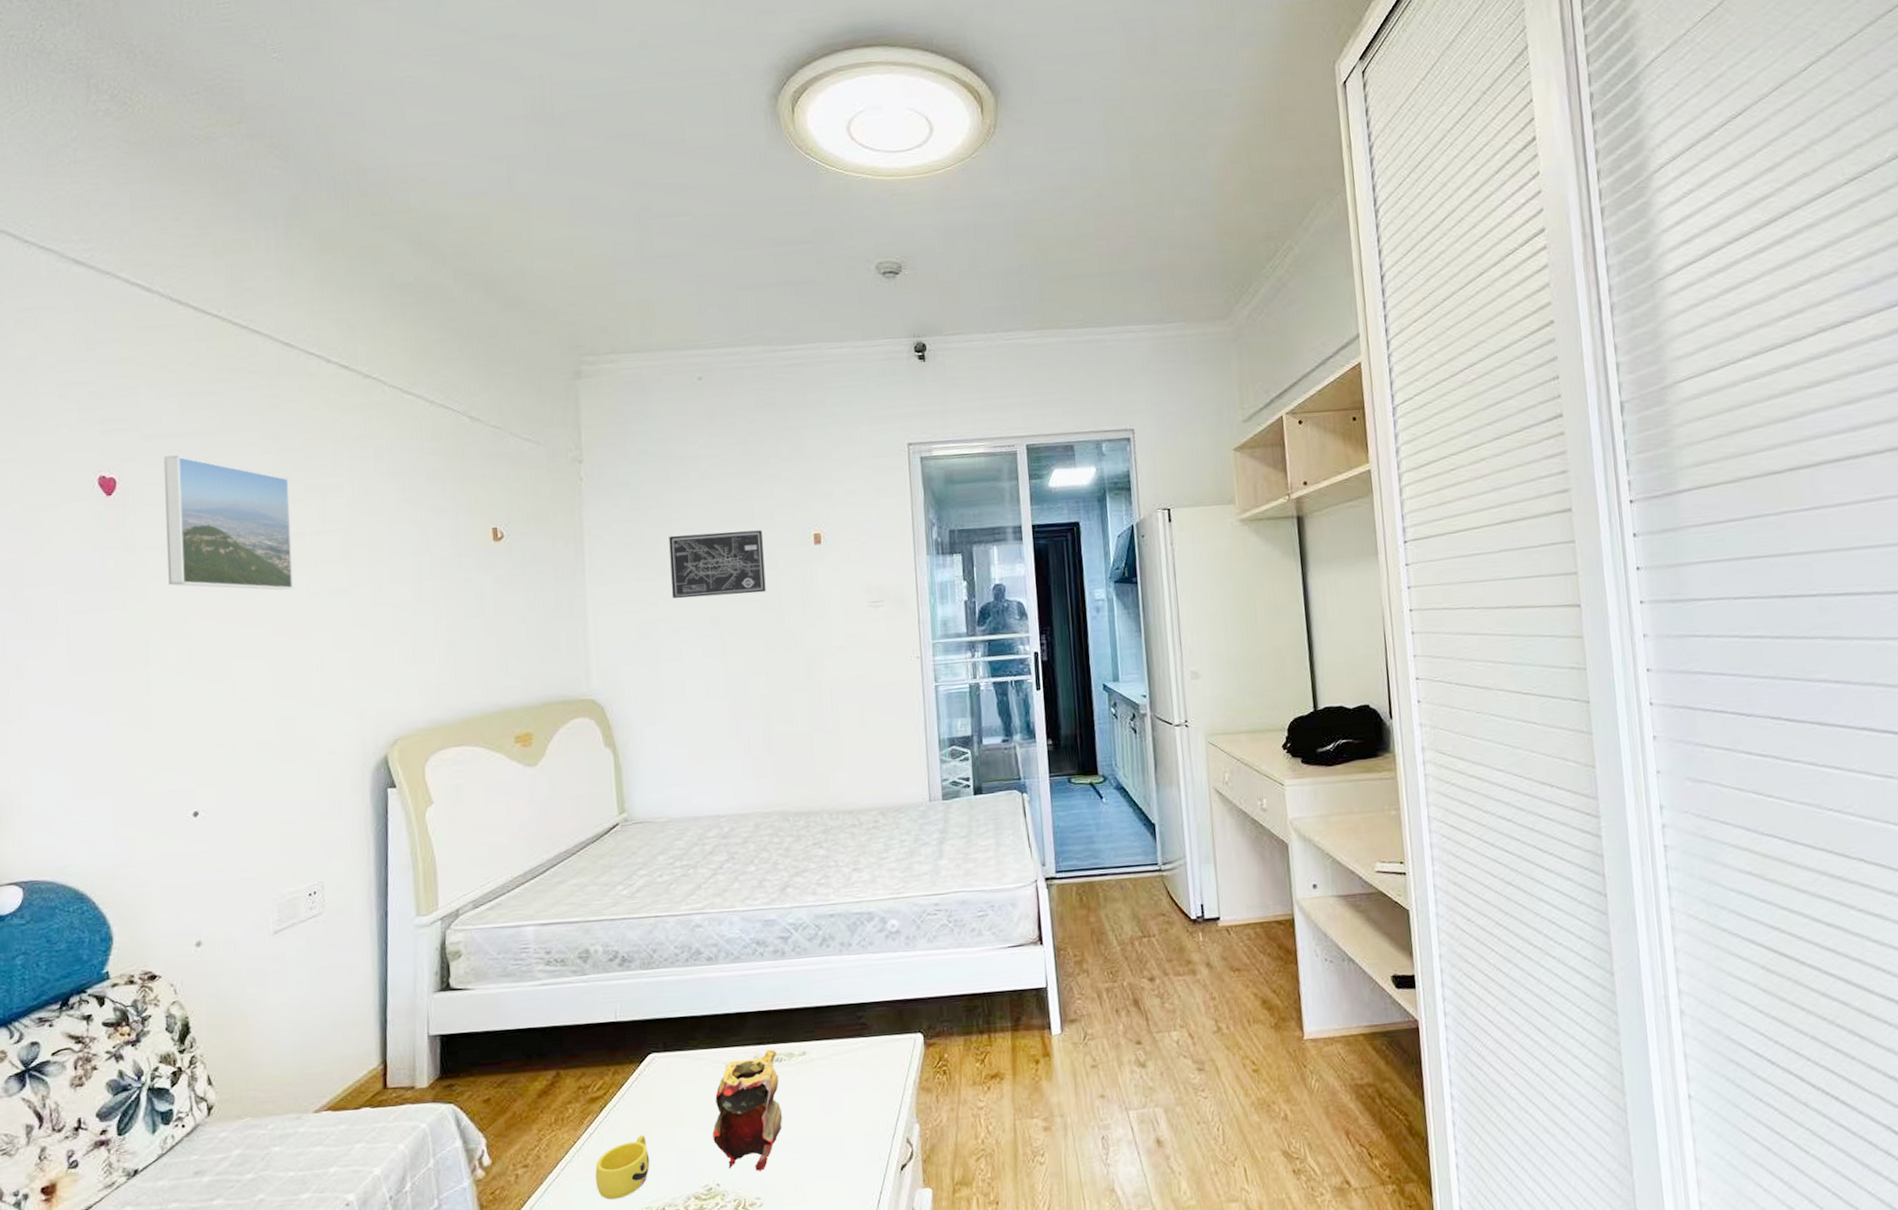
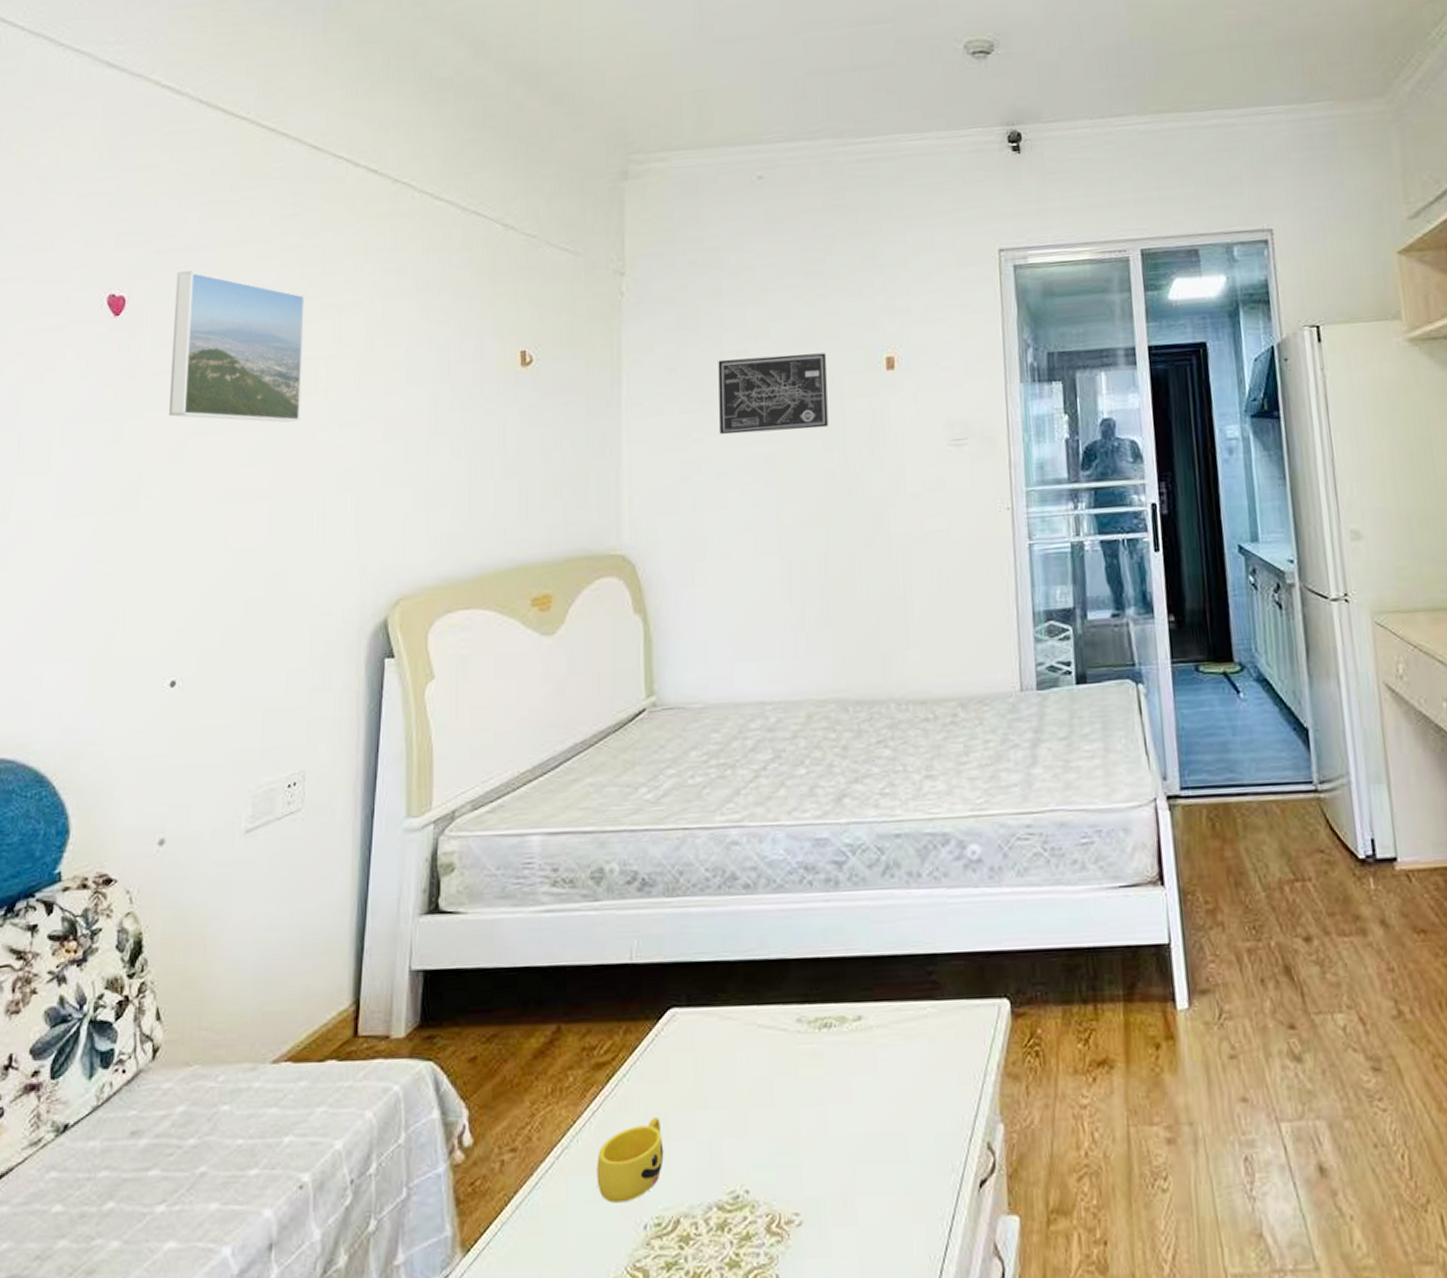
teapot: present [712,1049,783,1171] -> none [743,1010,831,1176]

